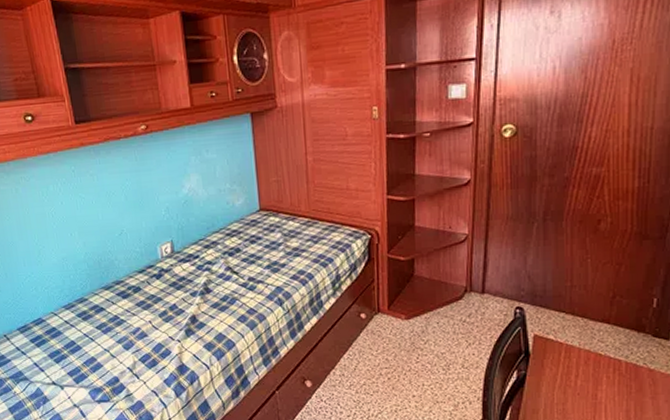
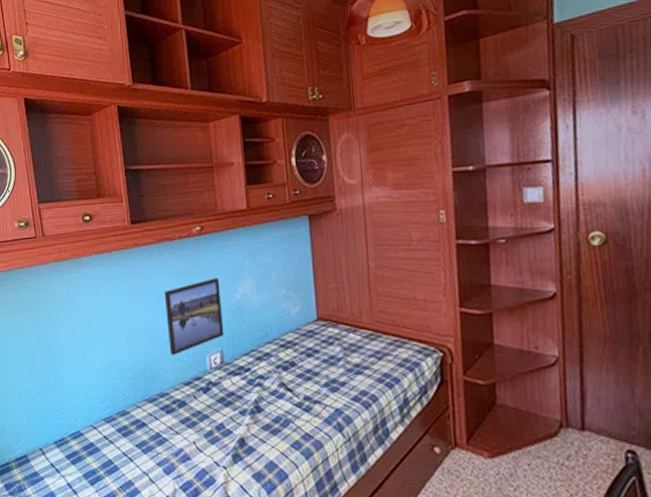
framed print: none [113,174,174,247] -> present [164,278,225,355]

